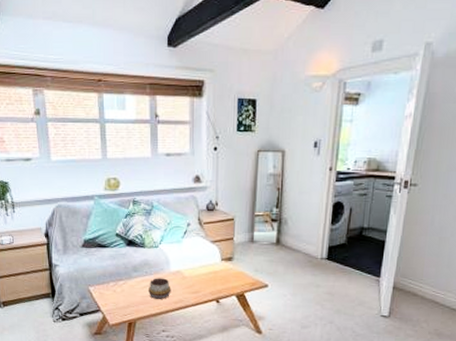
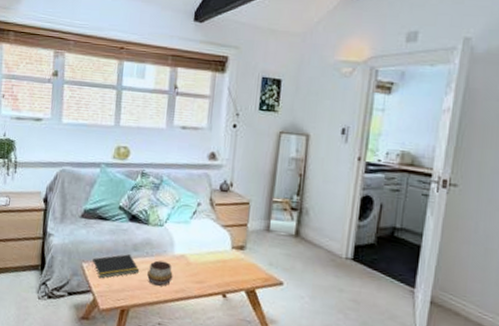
notepad: none [98,275,141,298] -> present [92,254,140,278]

